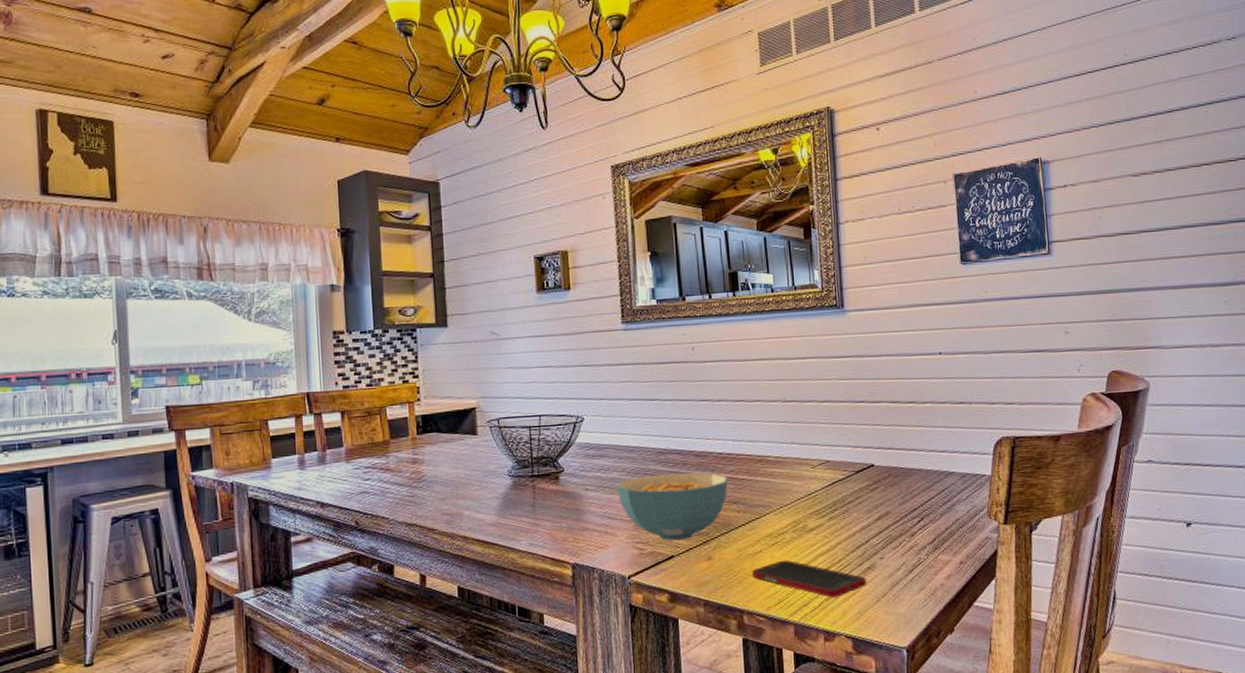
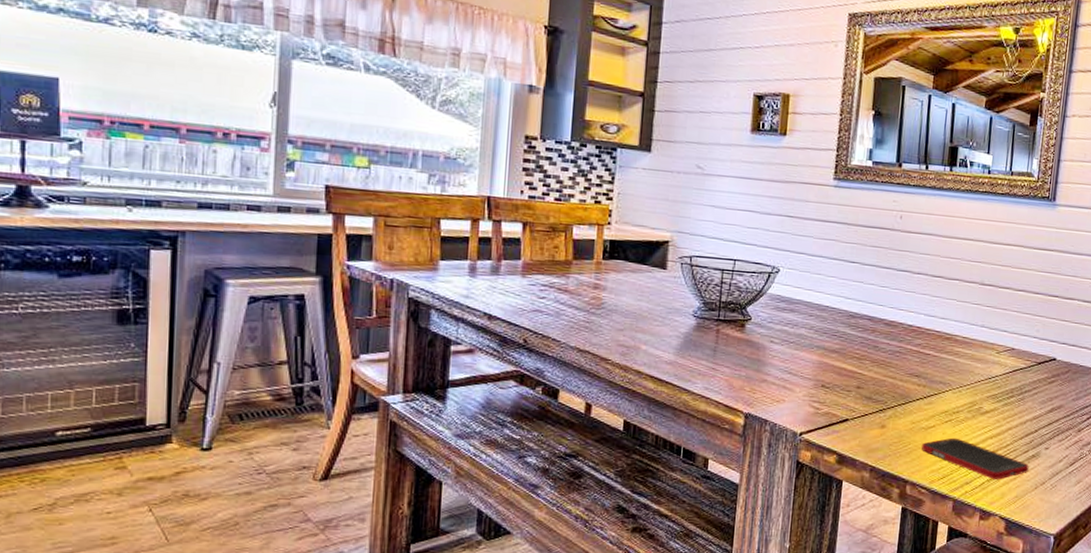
cereal bowl: present [616,472,728,541] -> none [802,337,914,406]

